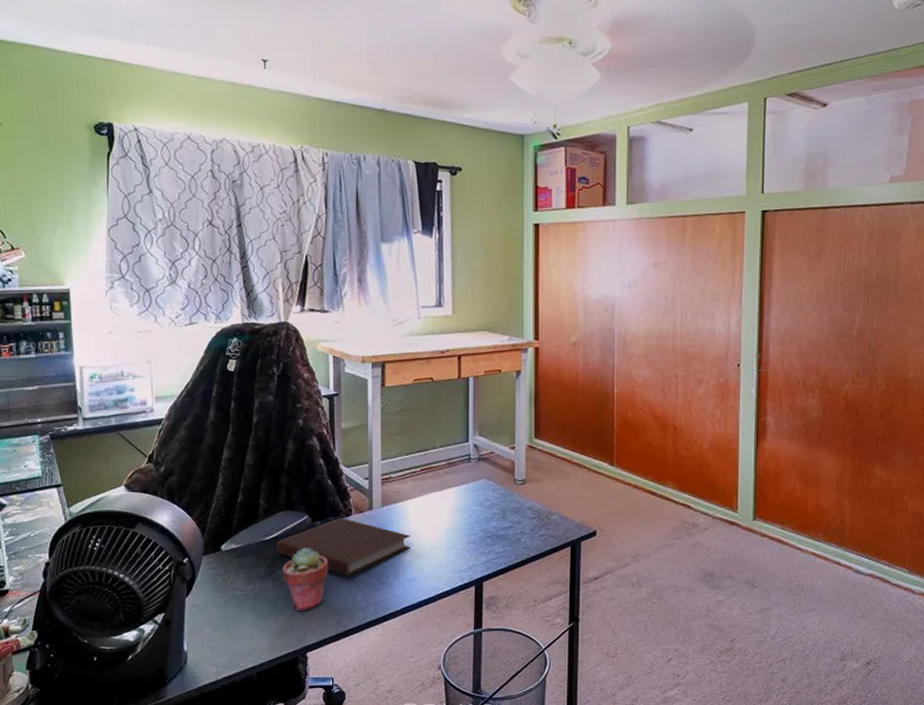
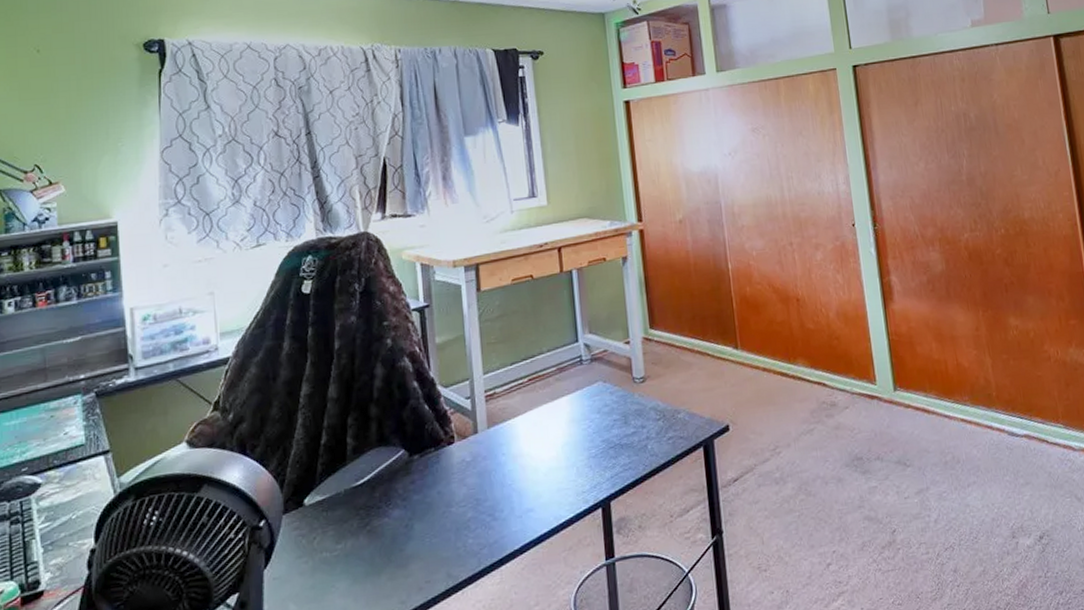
notebook: present [276,518,410,577] -> none [368,447,524,517]
potted succulent: present [282,548,329,611] -> none [377,488,433,567]

